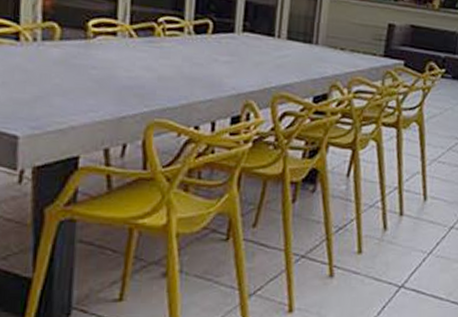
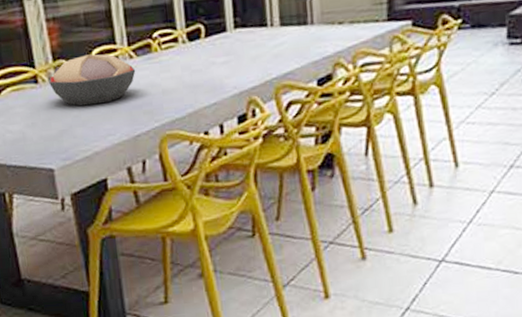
decorative bowl: none [33,23,134,77] -> present [49,54,136,106]

